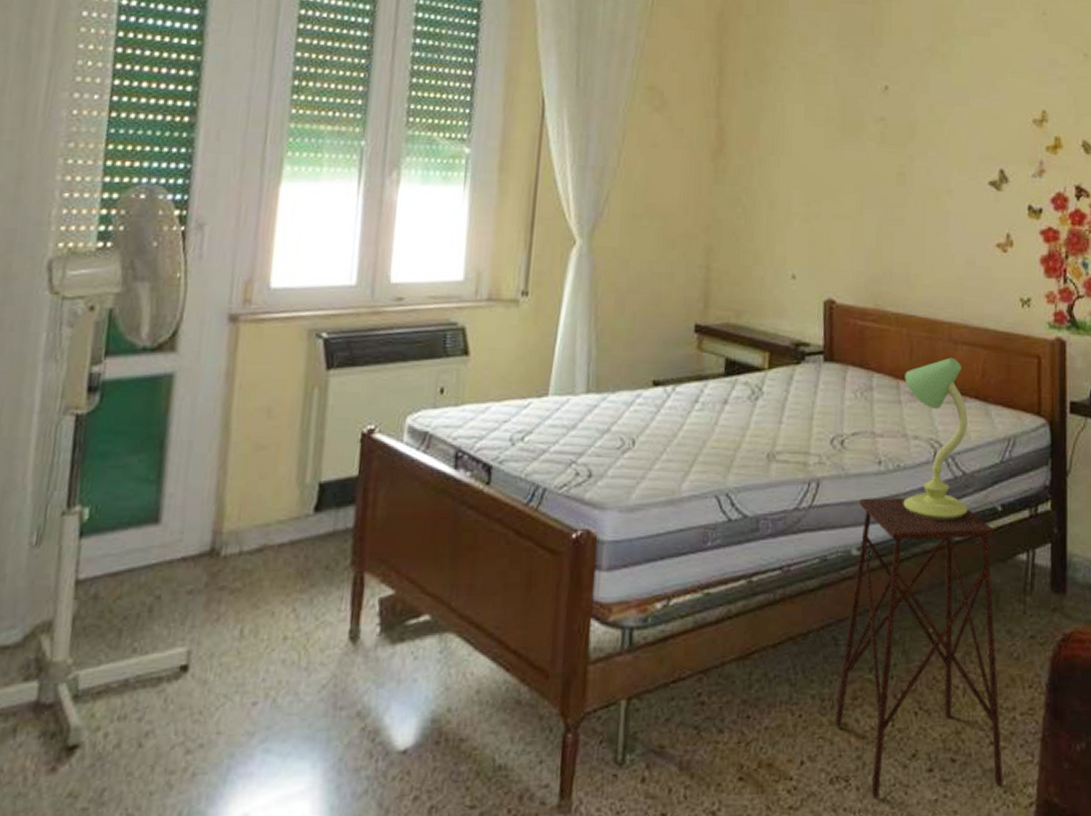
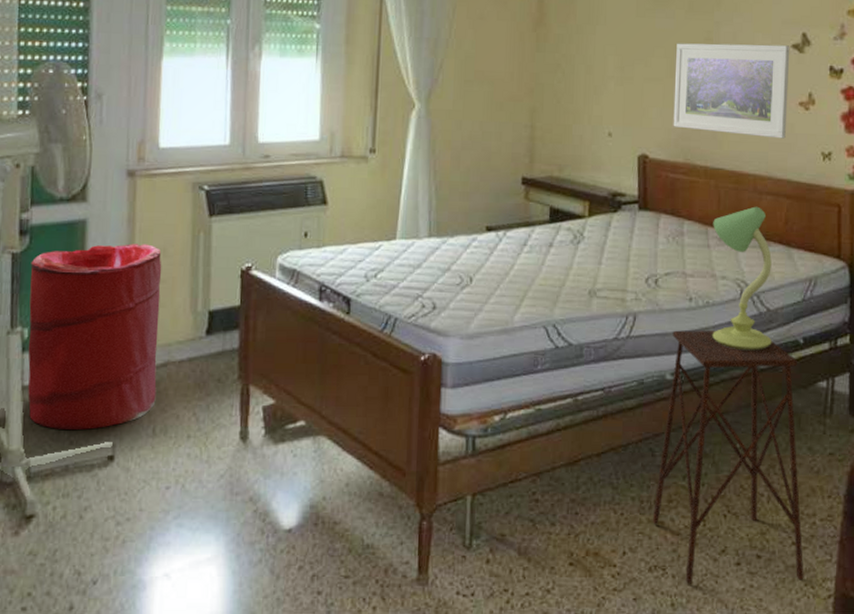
laundry hamper: none [82,402,265,634] -> present [28,244,162,430]
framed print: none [862,177,987,283] -> present [673,43,790,139]

